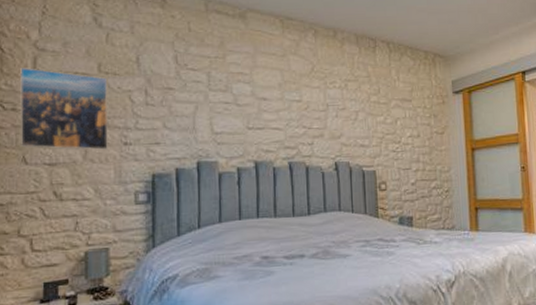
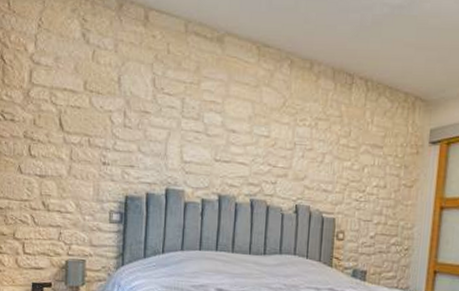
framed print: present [20,68,108,150] -> none [18,80,92,167]

